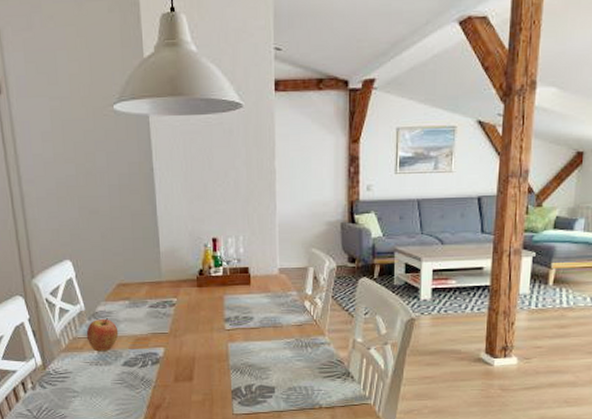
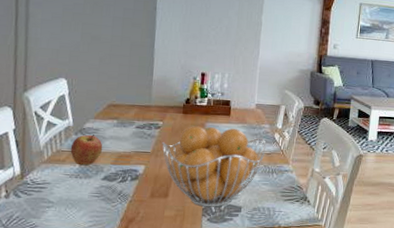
fruit basket: none [179,299,296,389] -> present [162,126,266,207]

